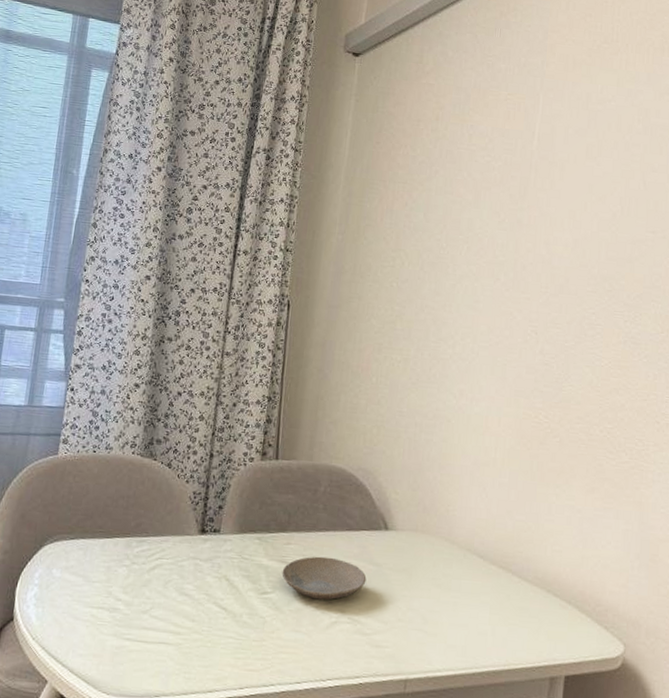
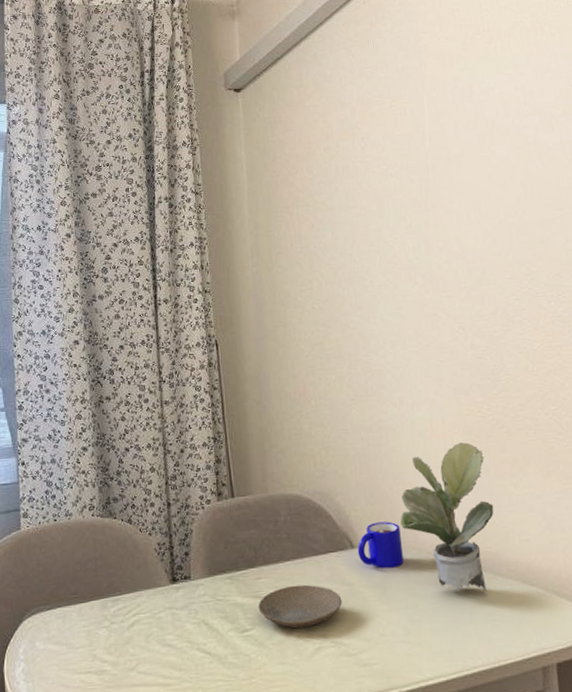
mug: none [390,508,437,556] -> present [357,521,404,569]
potted plant: none [438,444,533,595] -> present [400,442,494,592]

